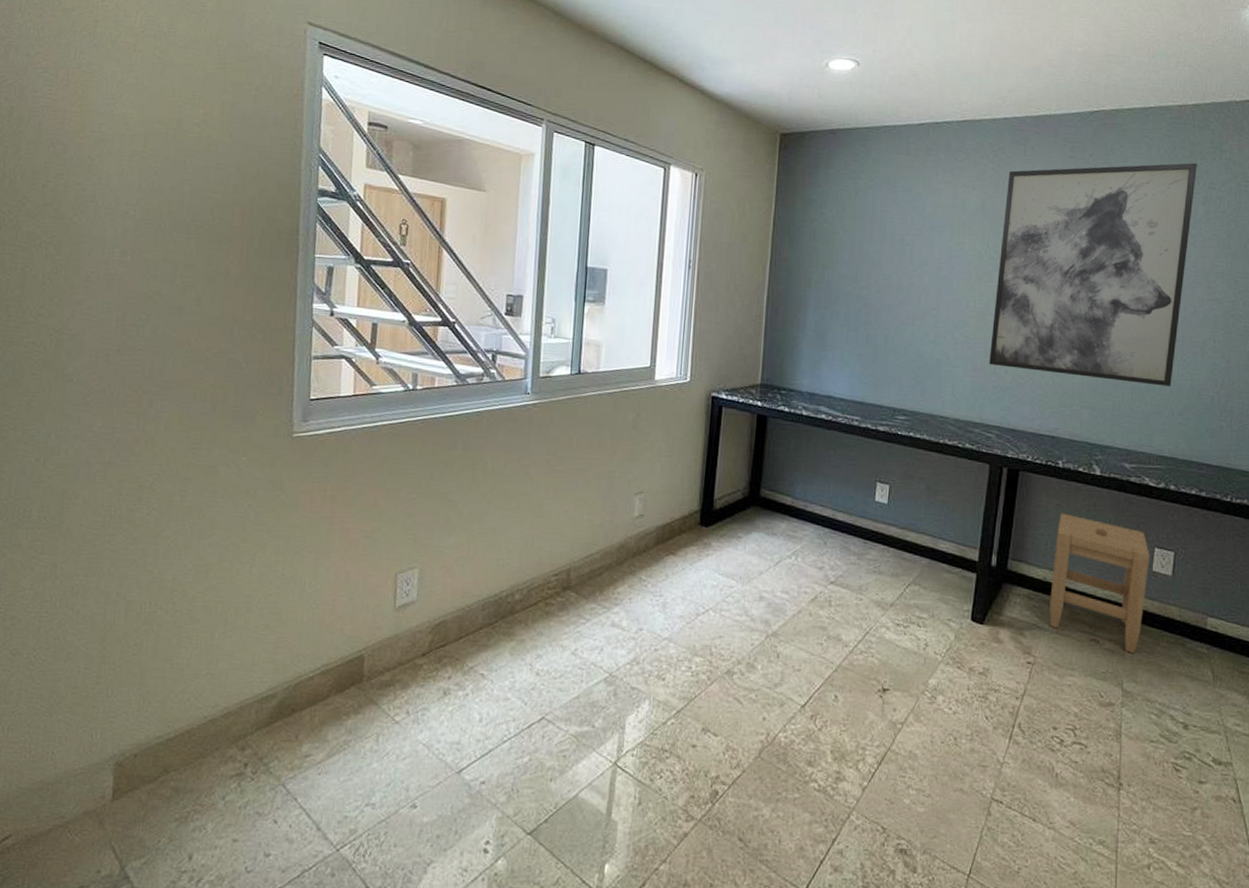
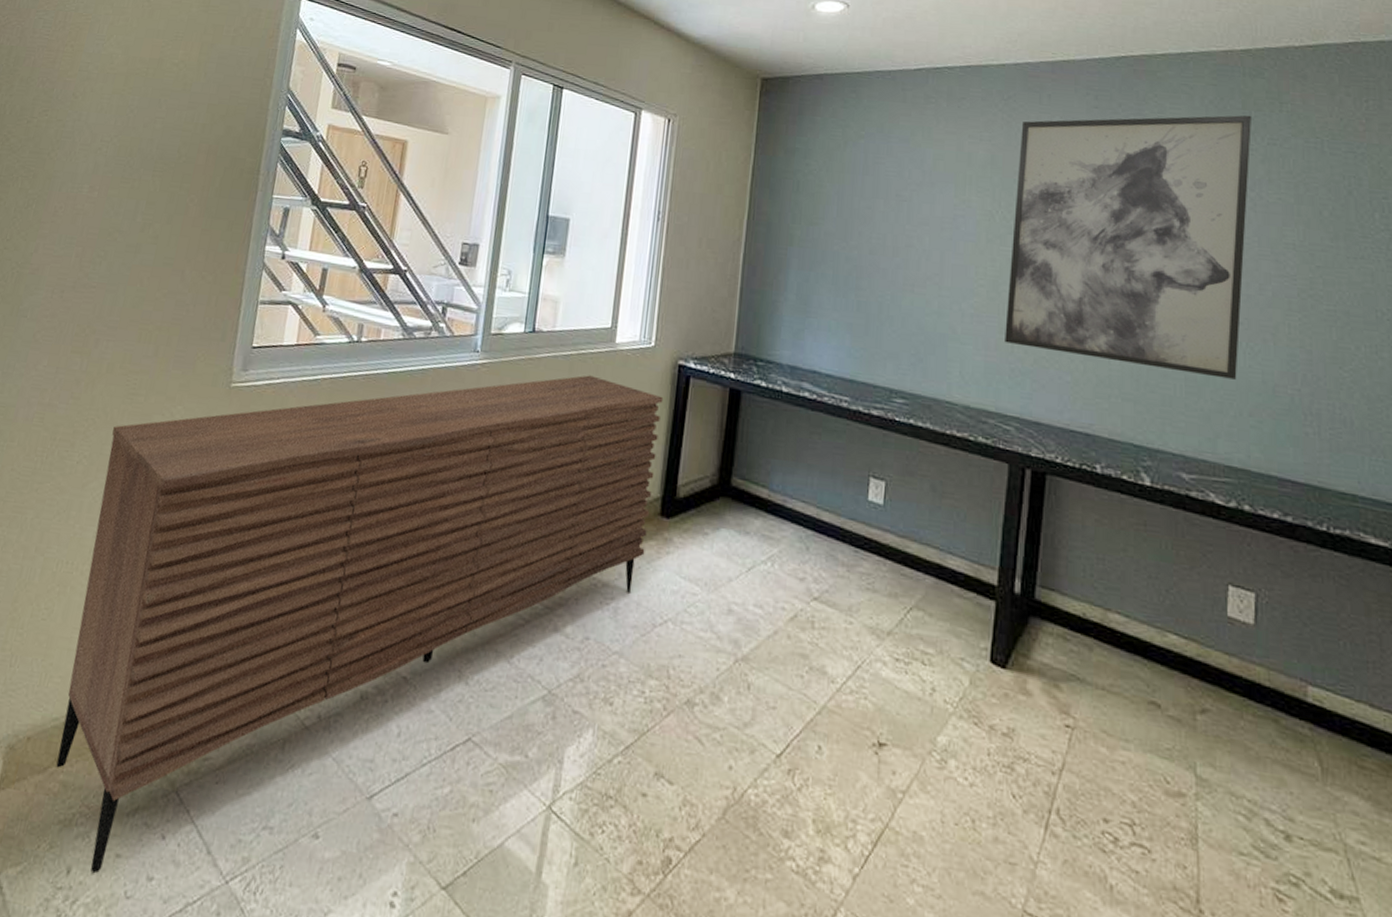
sideboard: none [165,409,700,857] -> present [56,375,664,874]
stool: present [1049,513,1150,653] -> none [1092,531,1222,726]

